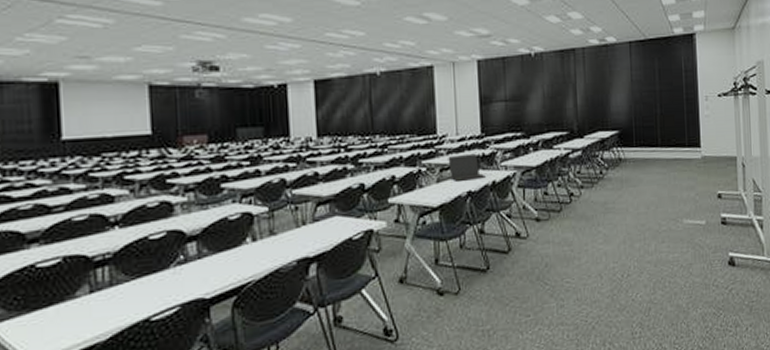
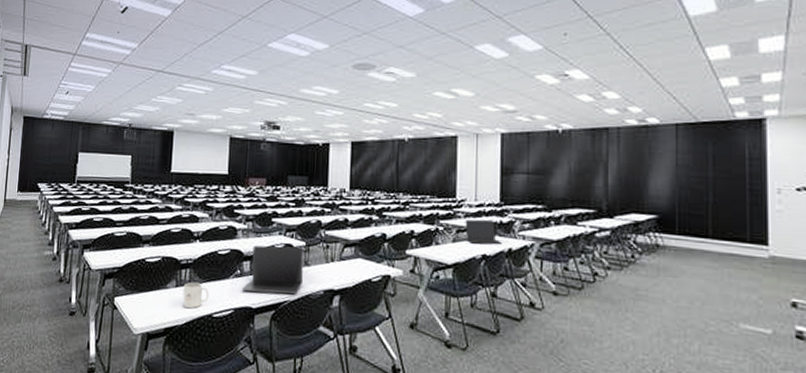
mug: none [101,280,143,319] -> present [182,282,209,309]
laptop computer: none [189,214,270,281] -> present [242,245,304,295]

